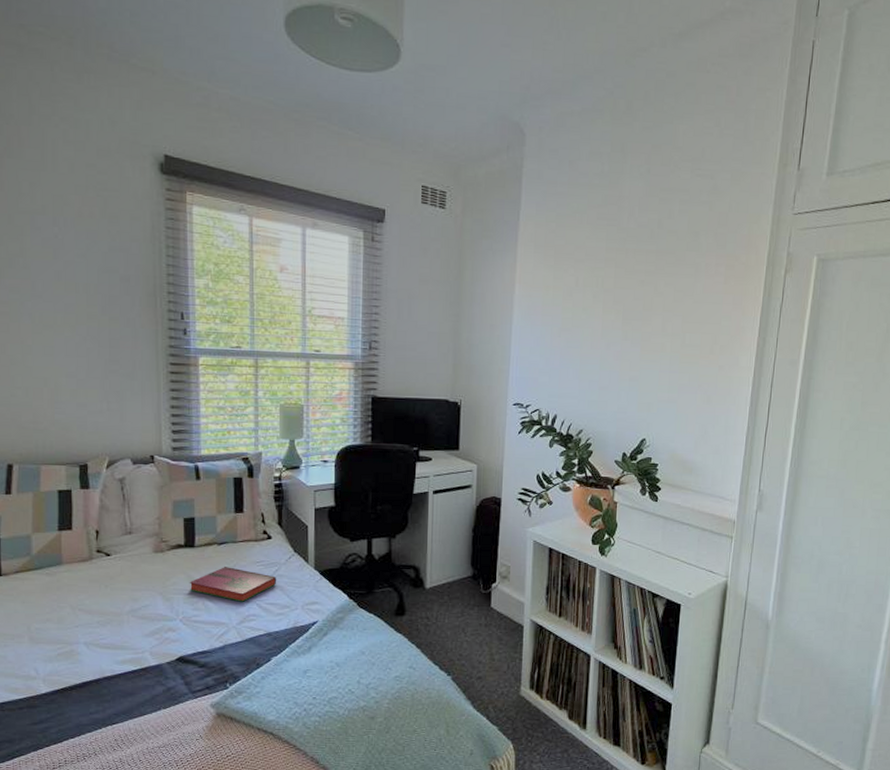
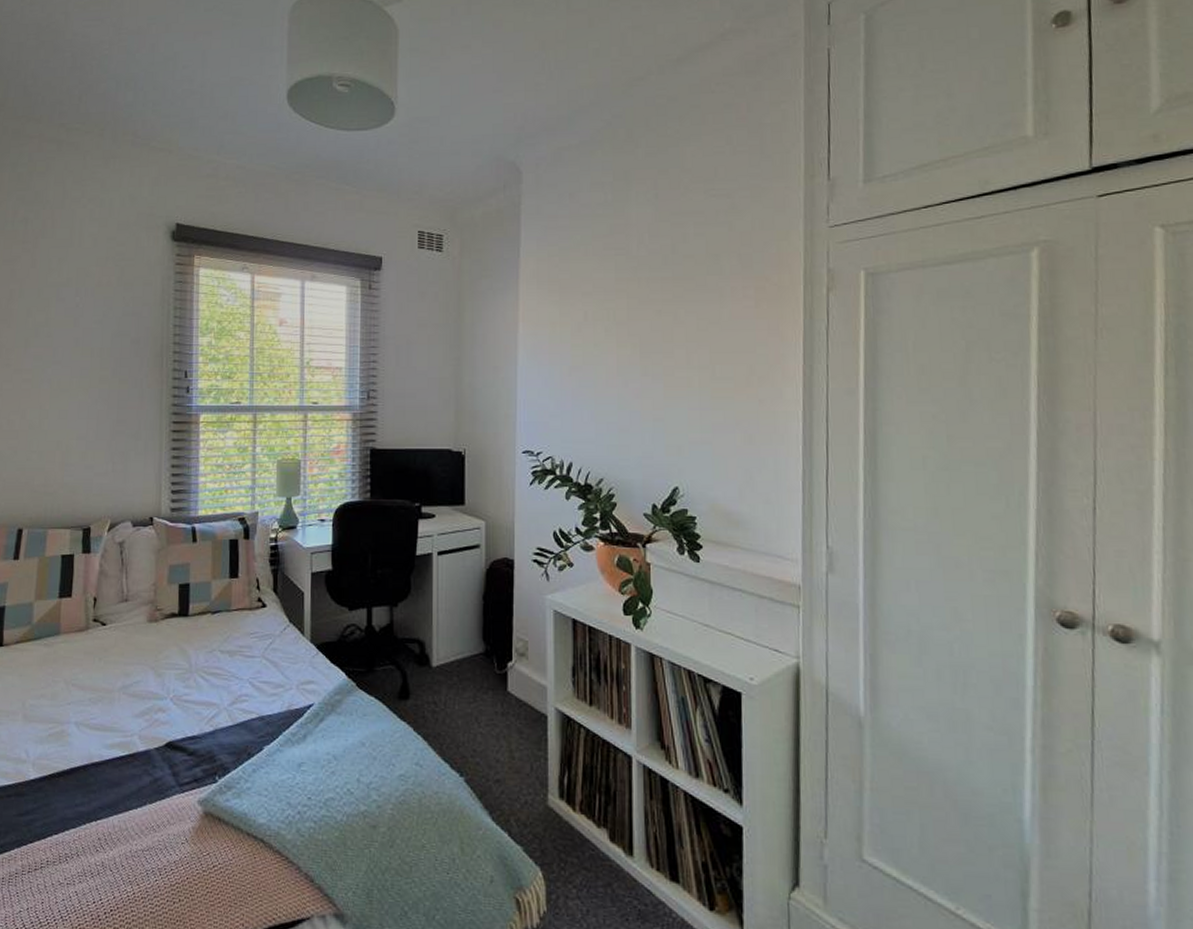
hardback book: present [189,567,277,602] -> none [181,639,271,680]

